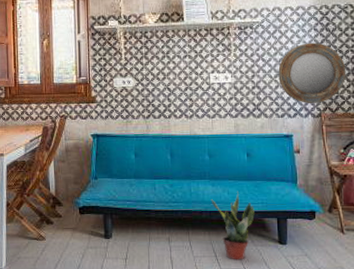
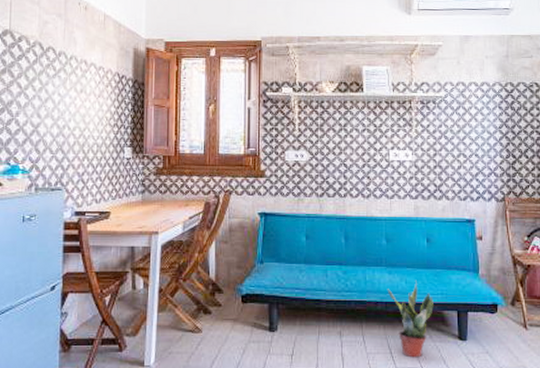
home mirror: present [278,42,346,104] -> none [461,121,531,187]

